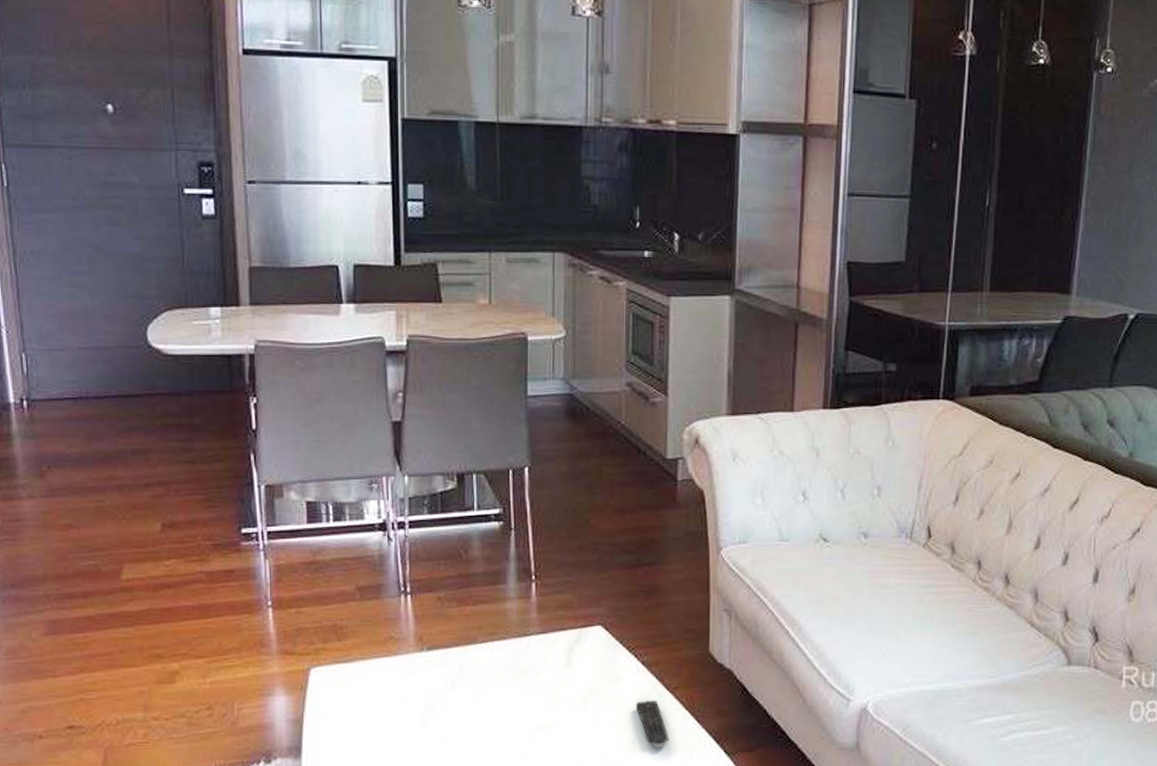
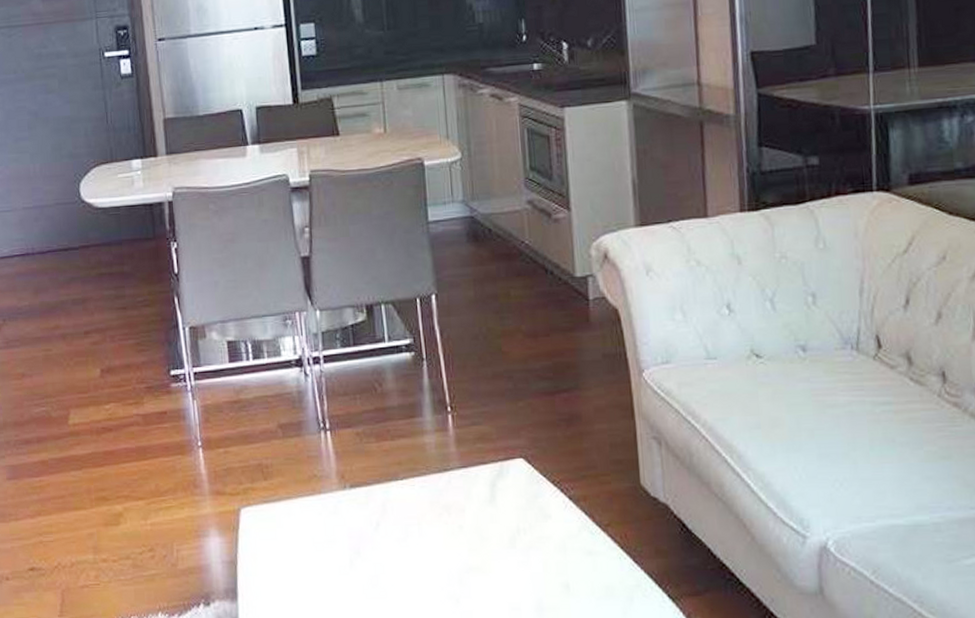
remote control: present [636,701,669,748] -> none [567,539,606,592]

